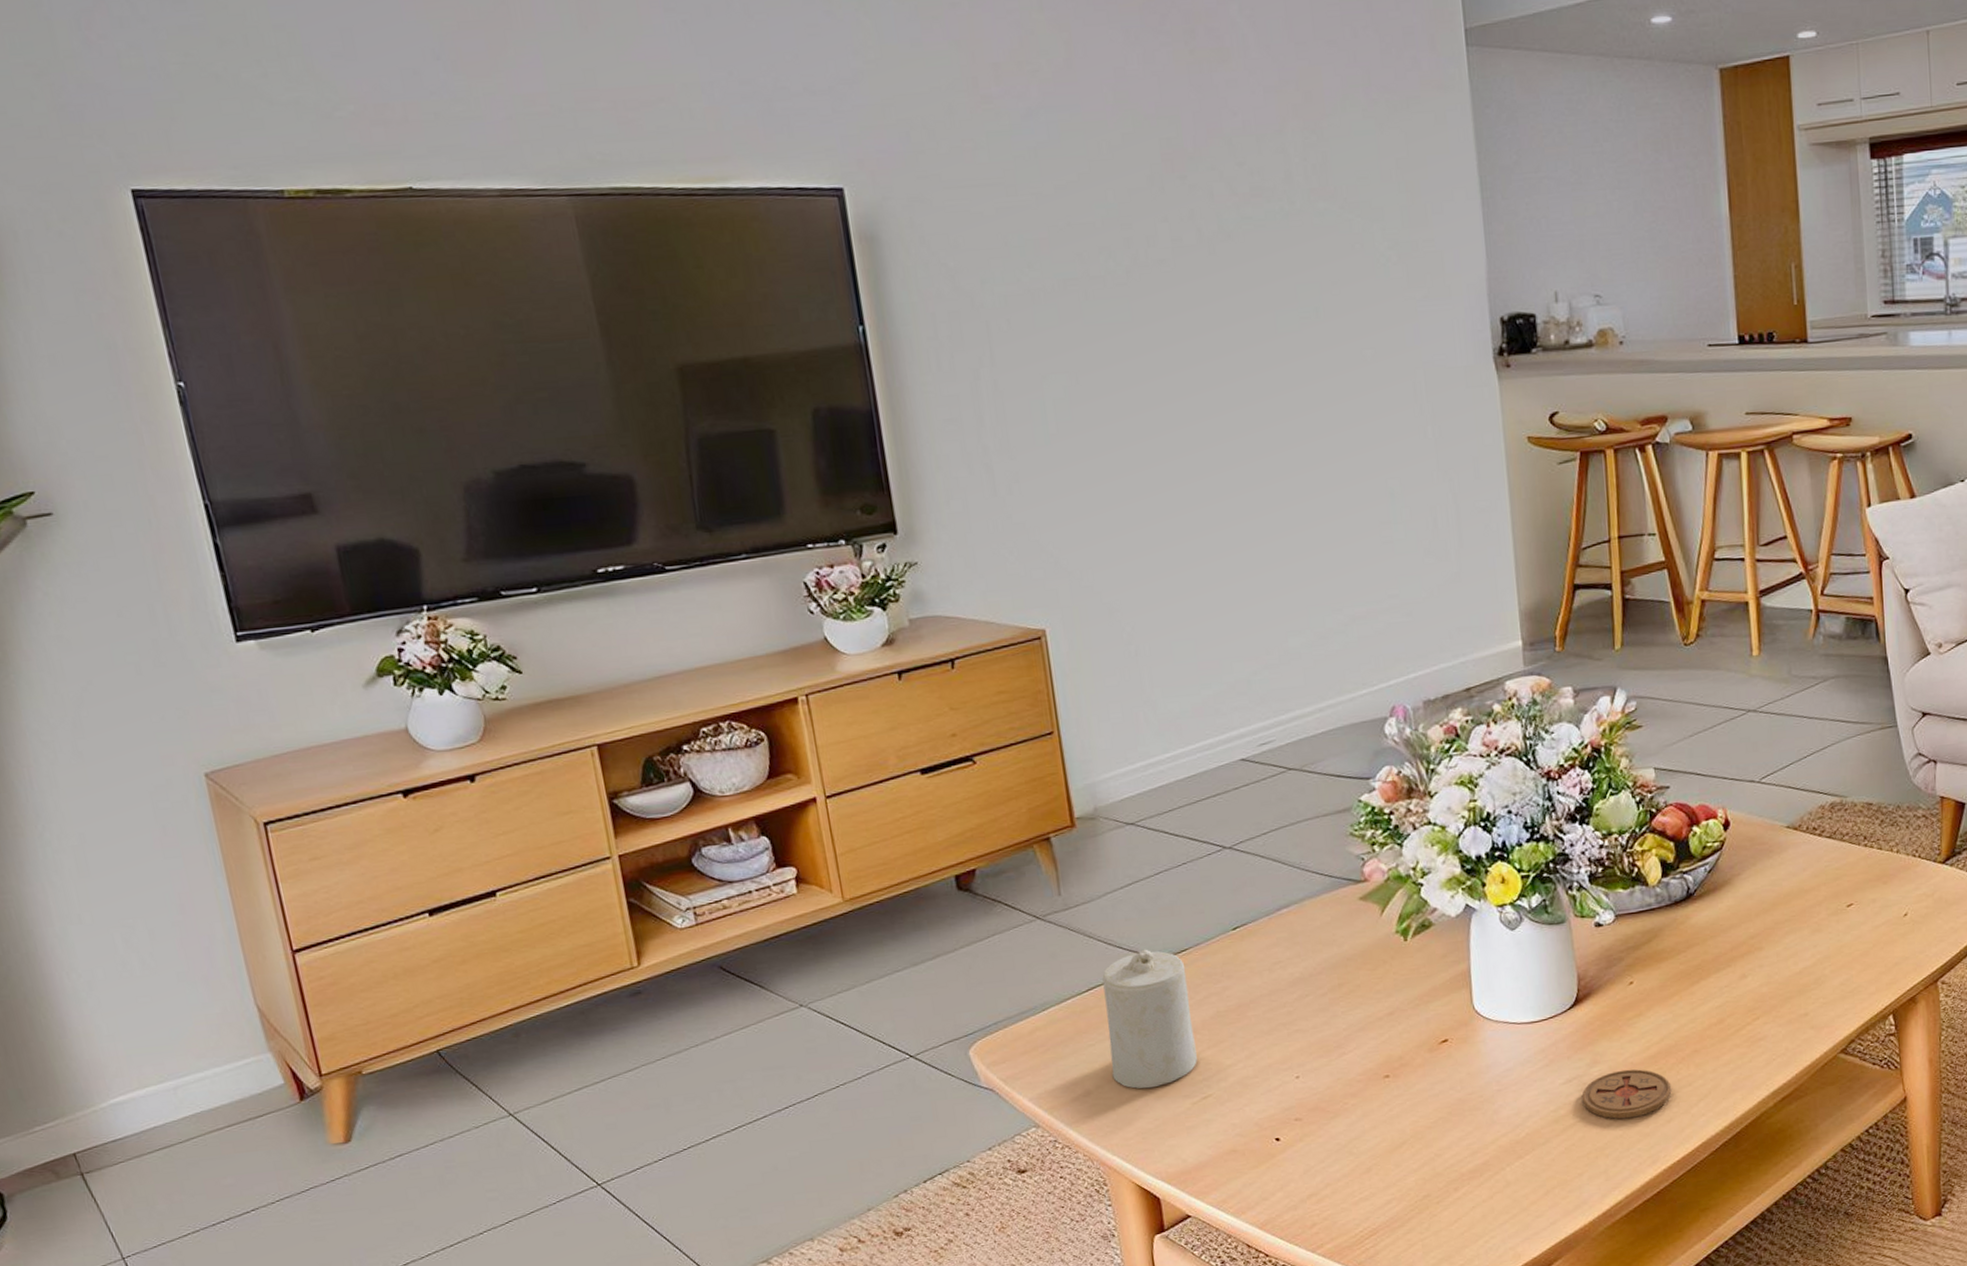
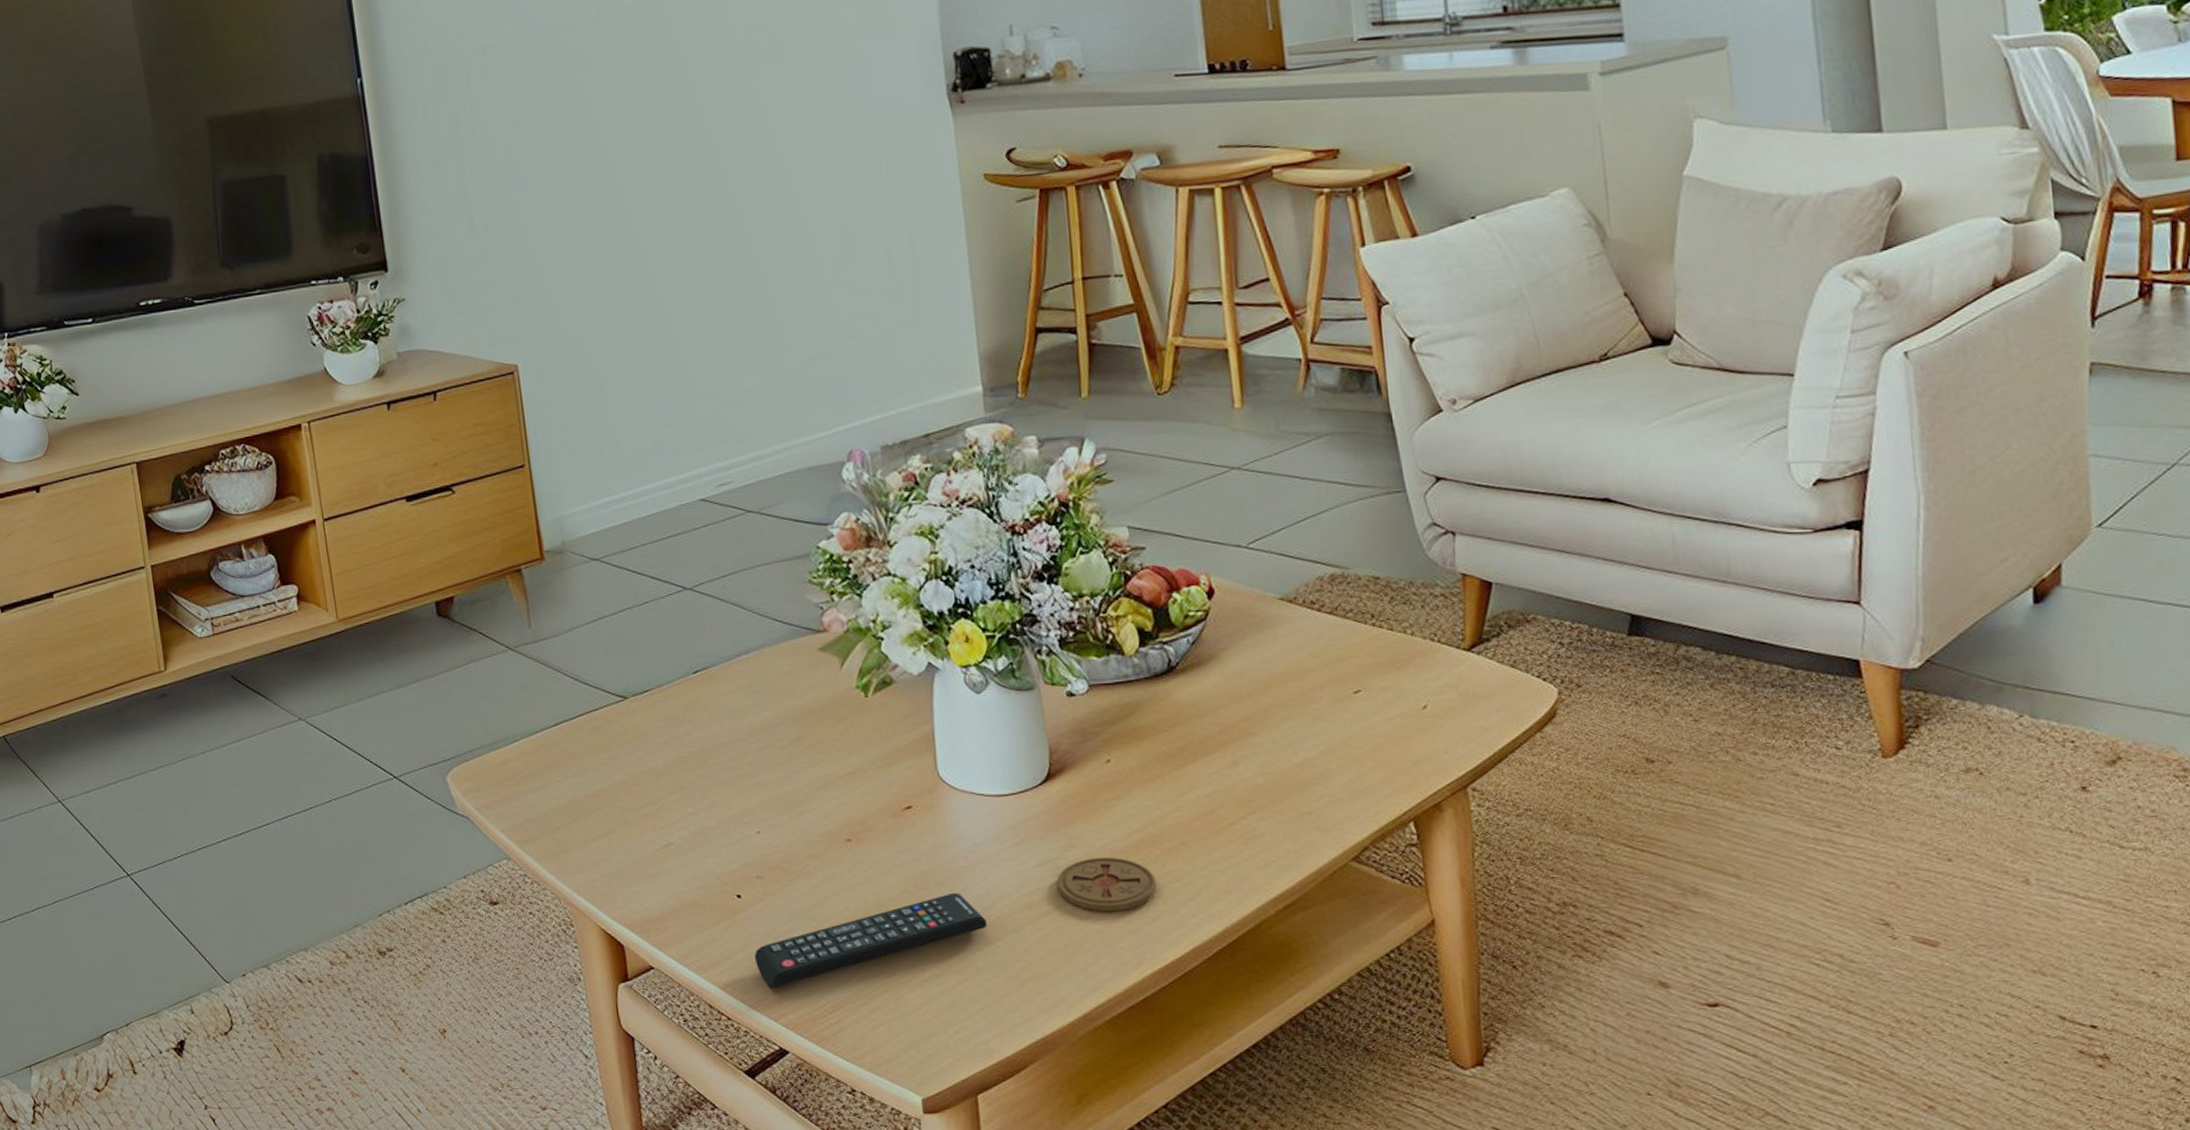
candle: present [1102,949,1197,1089] -> none [569,687,660,830]
remote control: none [1292,1115,1518,1222] -> present [754,892,988,988]

